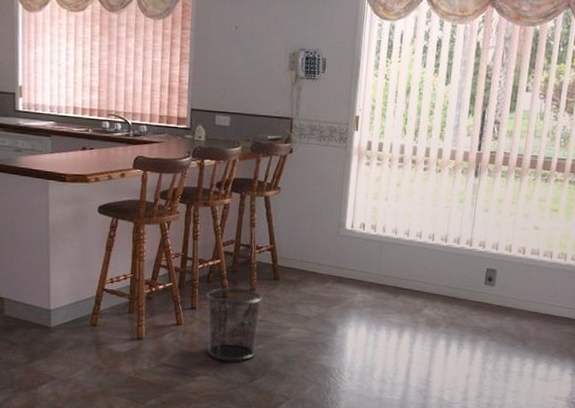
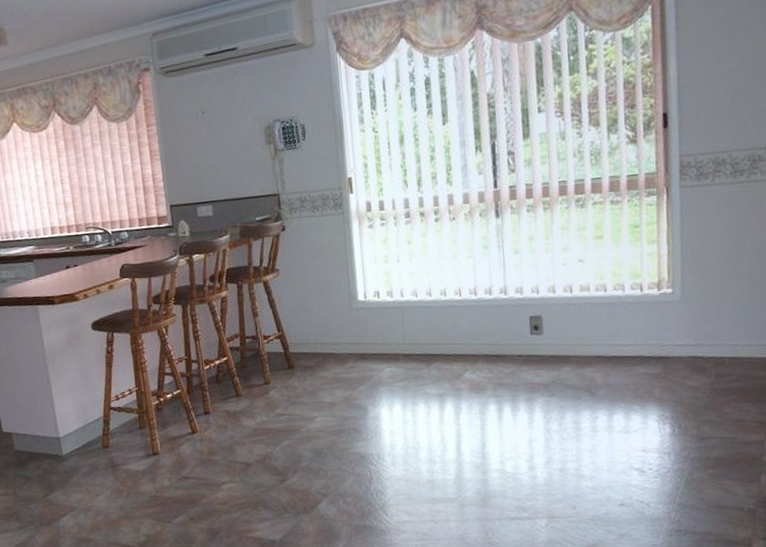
waste bin: present [205,287,264,361] -> none [217,383,283,463]

